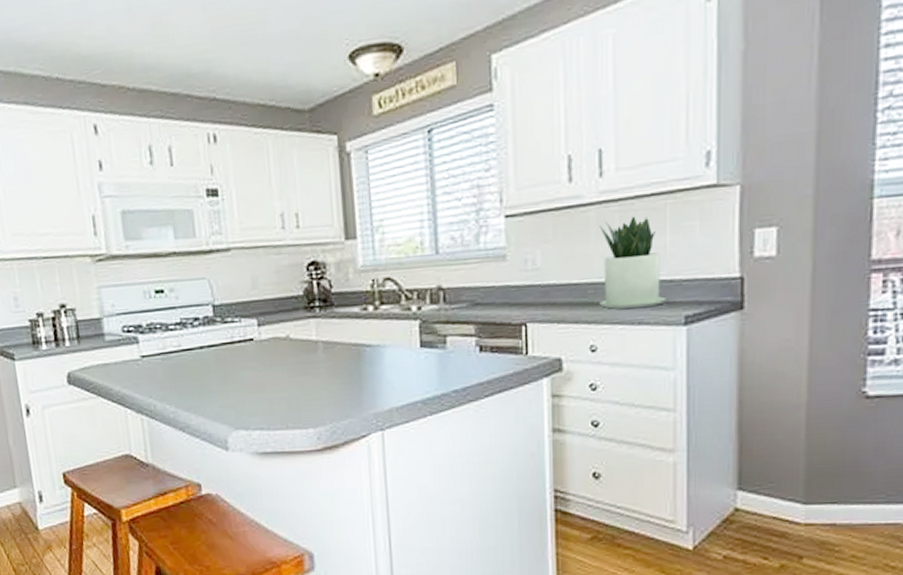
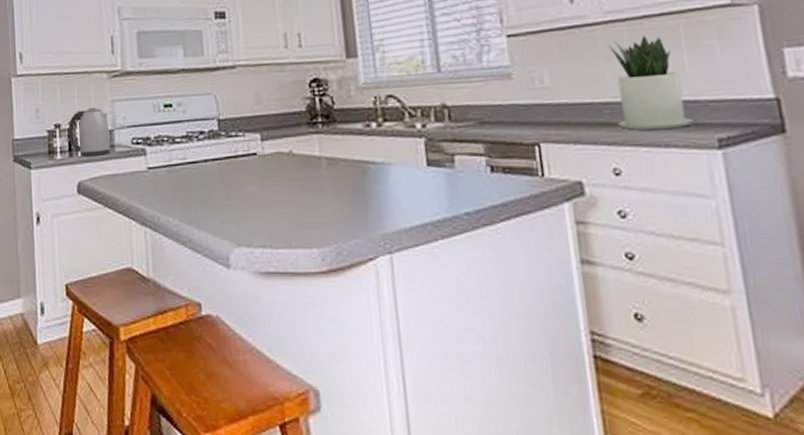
kettle: none [52,295,101,346] -> present [68,108,111,156]

